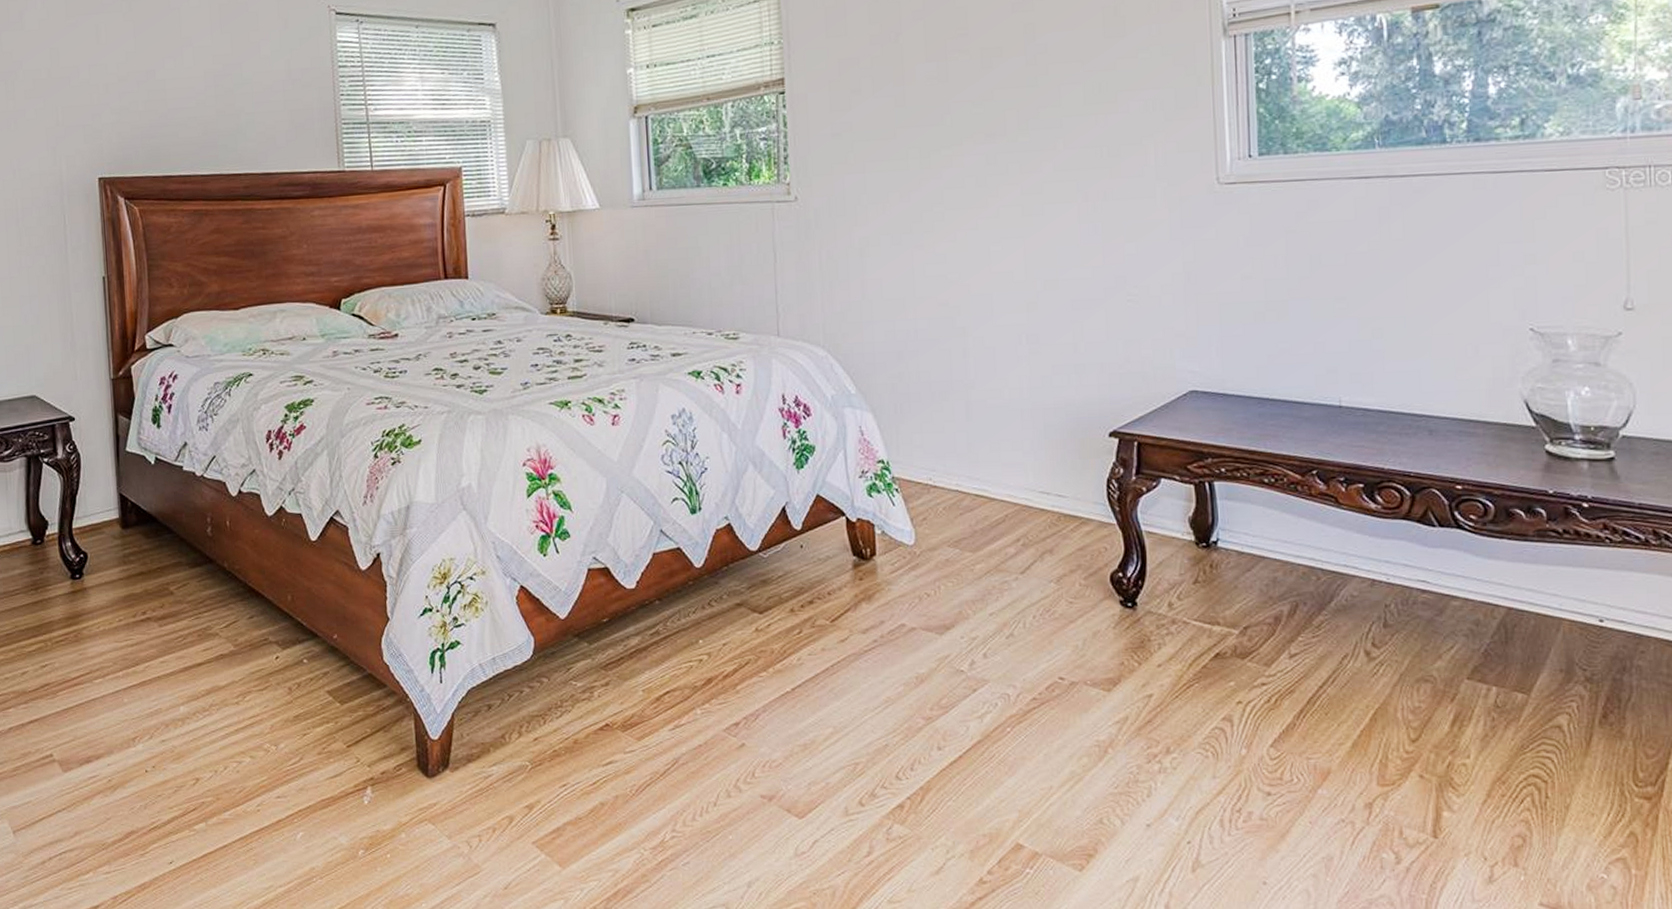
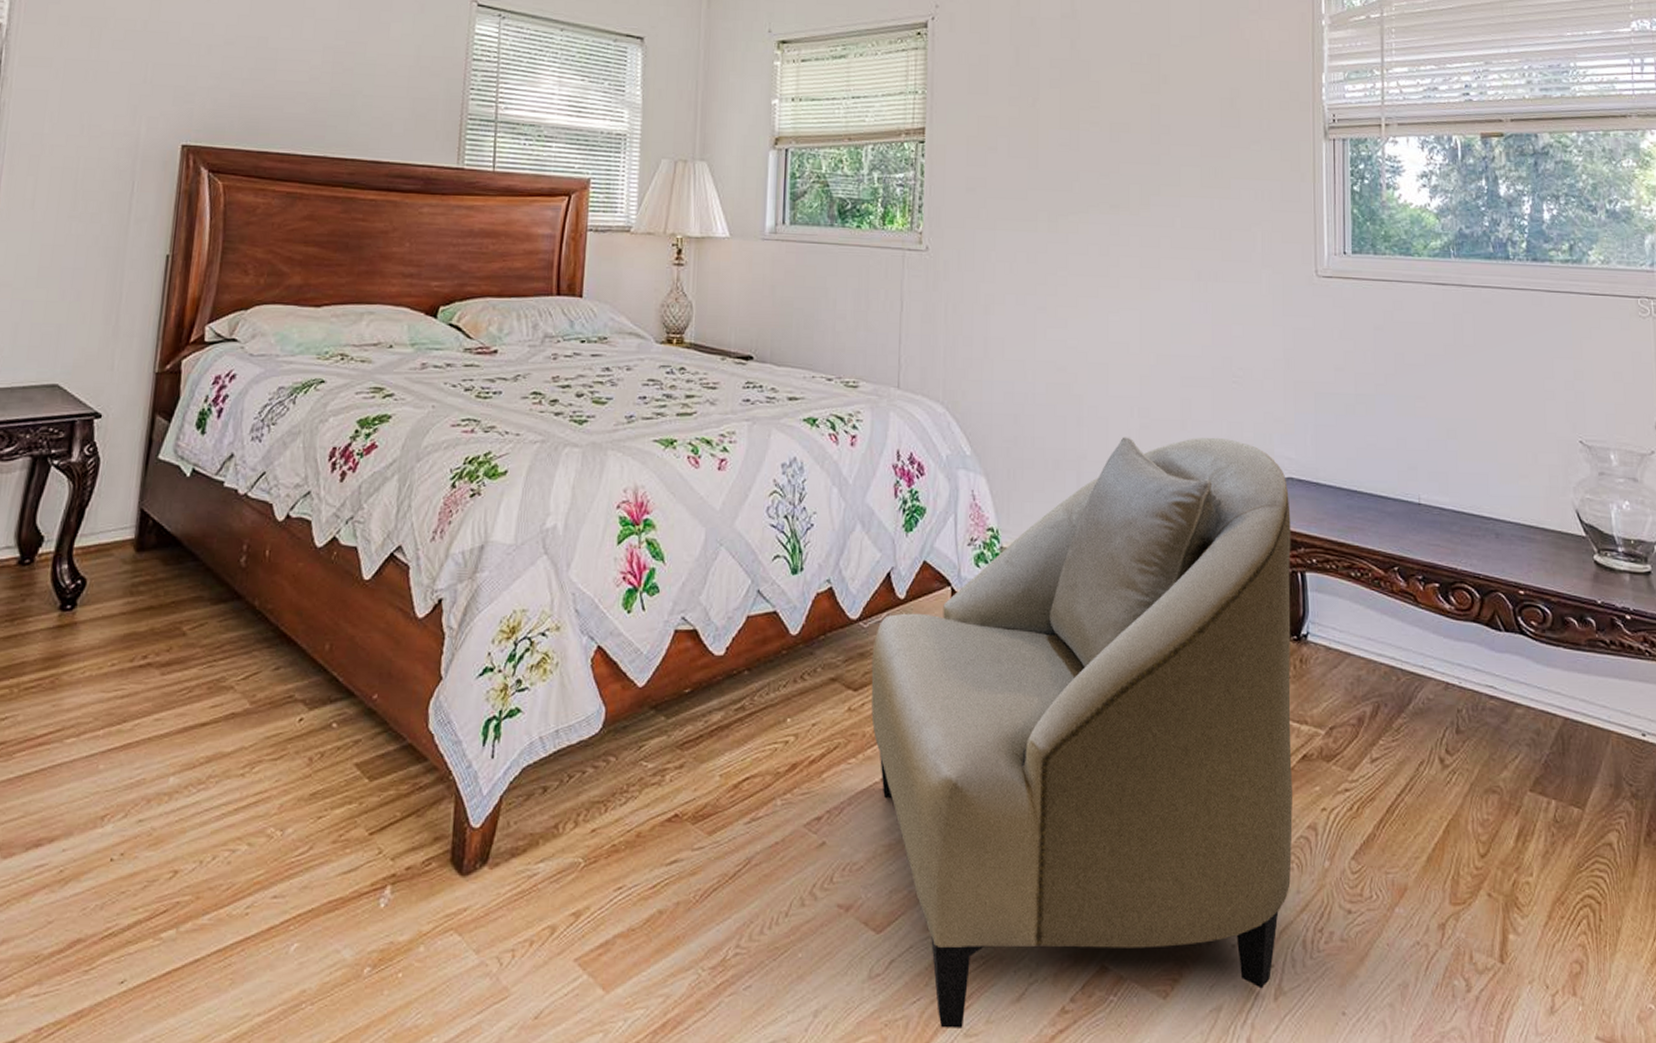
armchair: none [774,357,1207,896] -> present [871,437,1293,1028]

